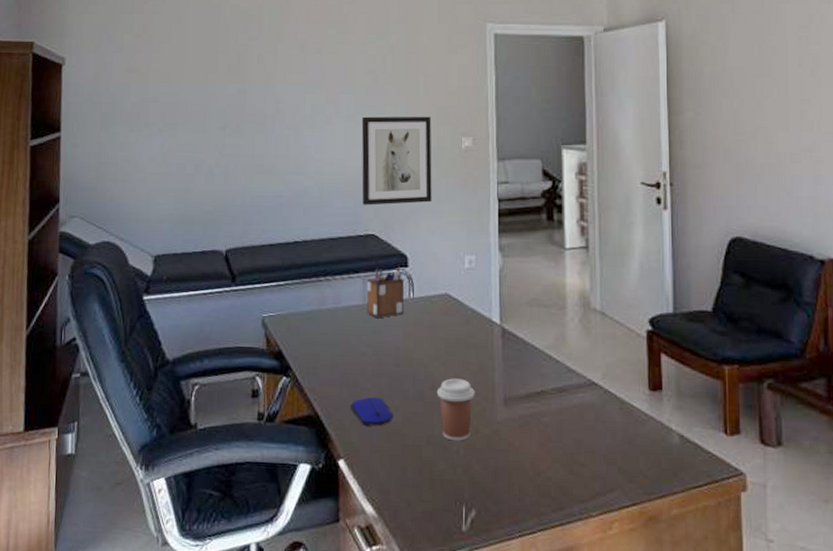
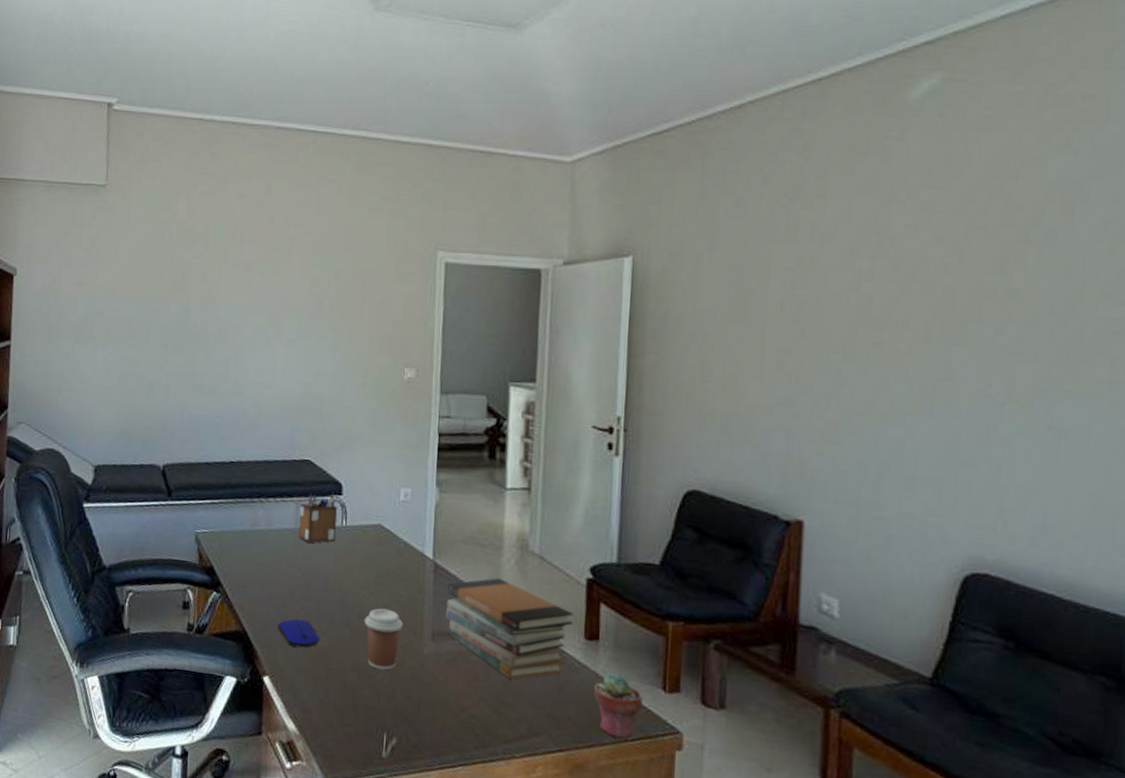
wall art: present [361,116,432,205] -> none [299,341,374,432]
book stack: none [516,337,637,438] -> present [446,578,574,680]
potted succulent: none [661,421,708,487] -> present [594,672,643,741]

